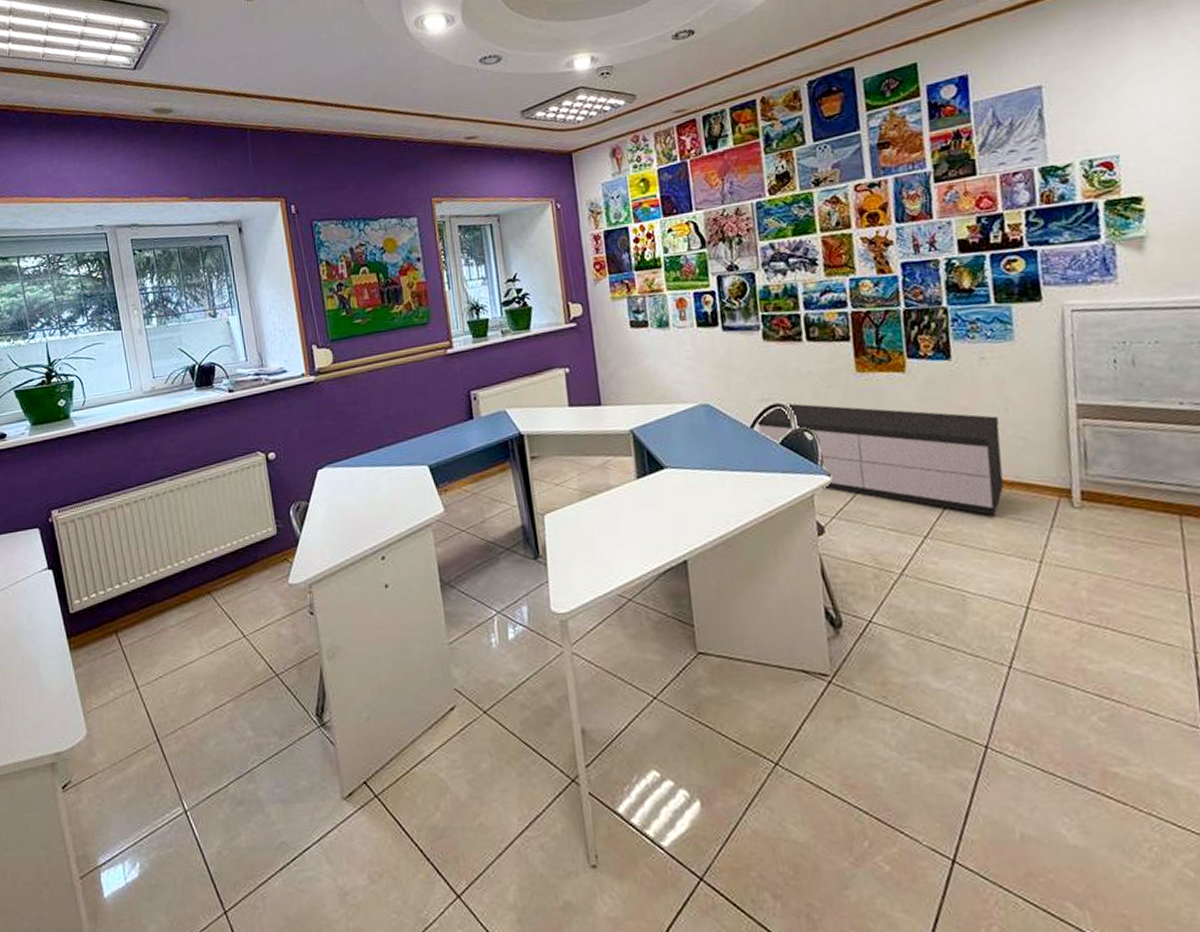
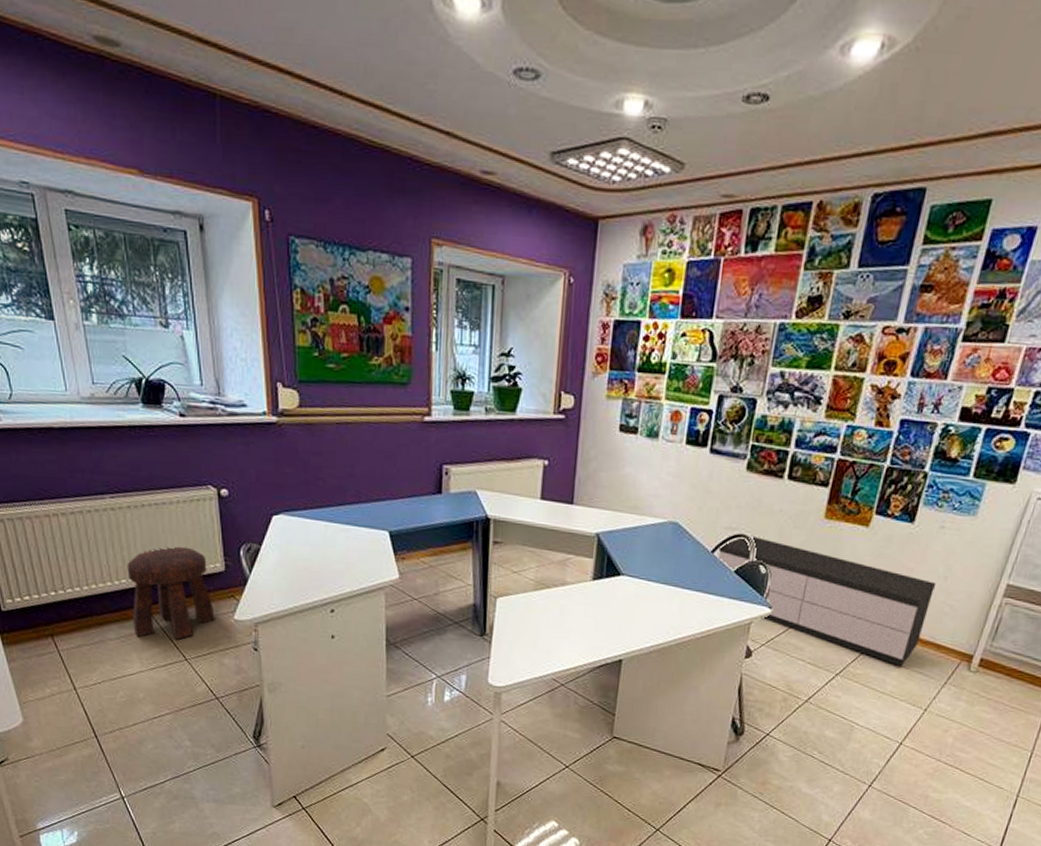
stool: none [185,516,270,620] -> present [127,546,215,640]

